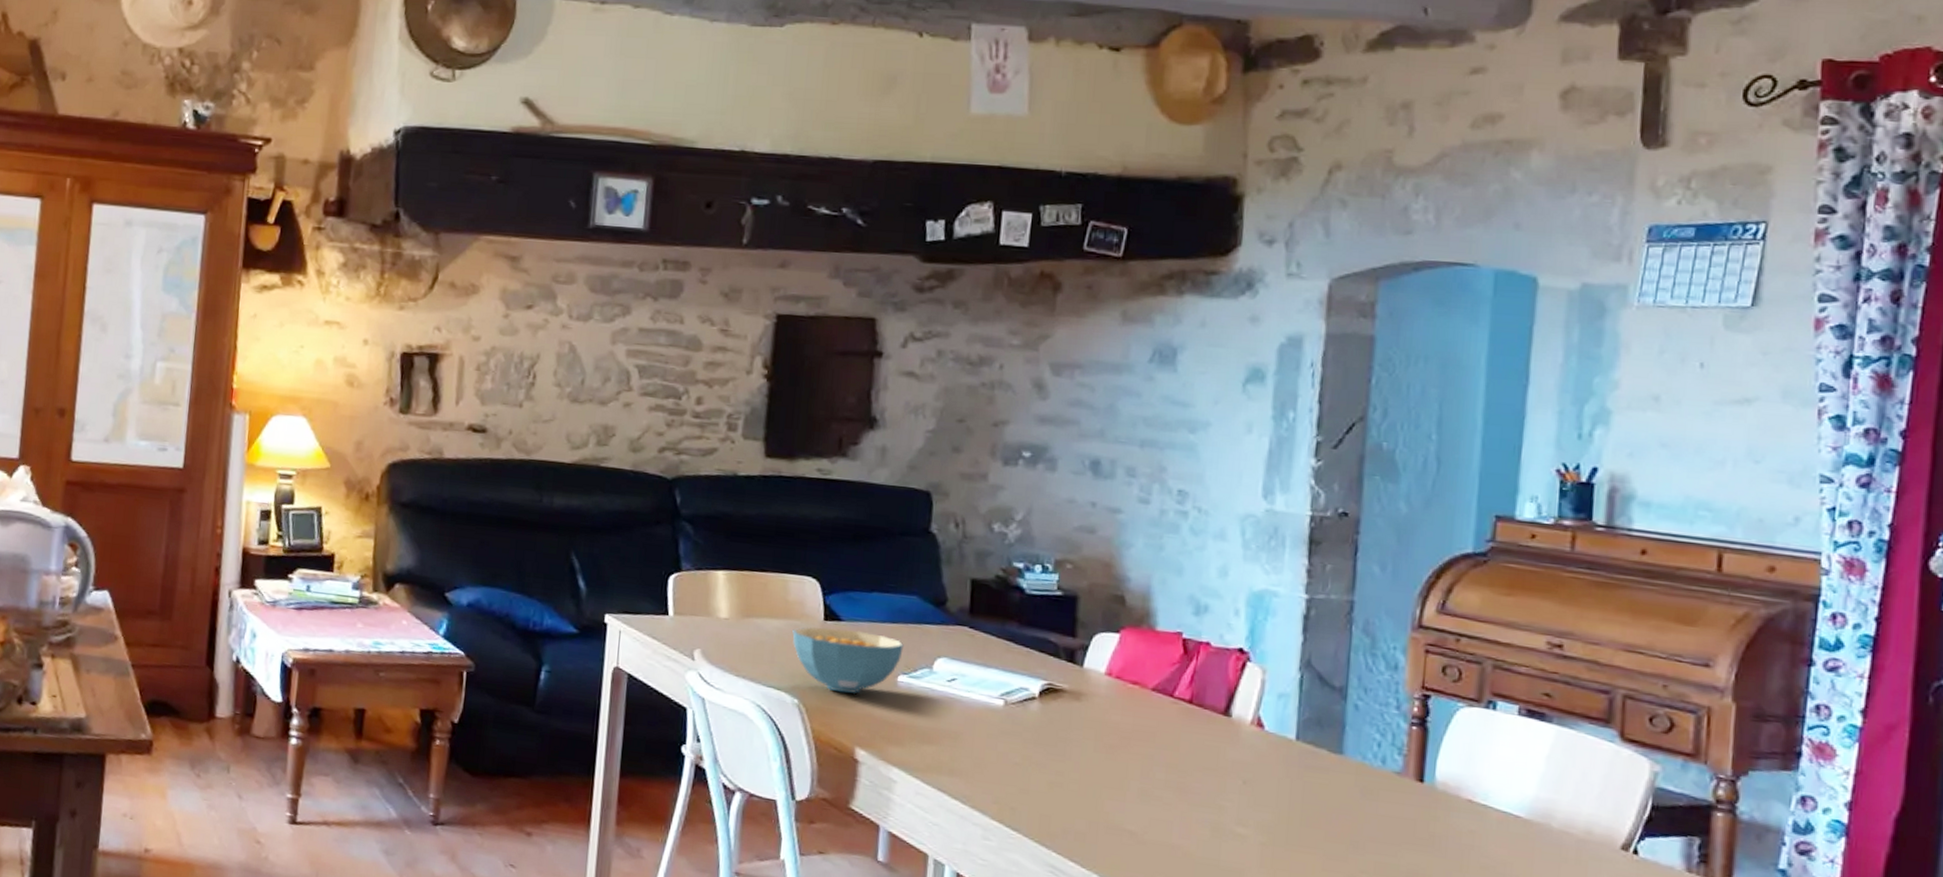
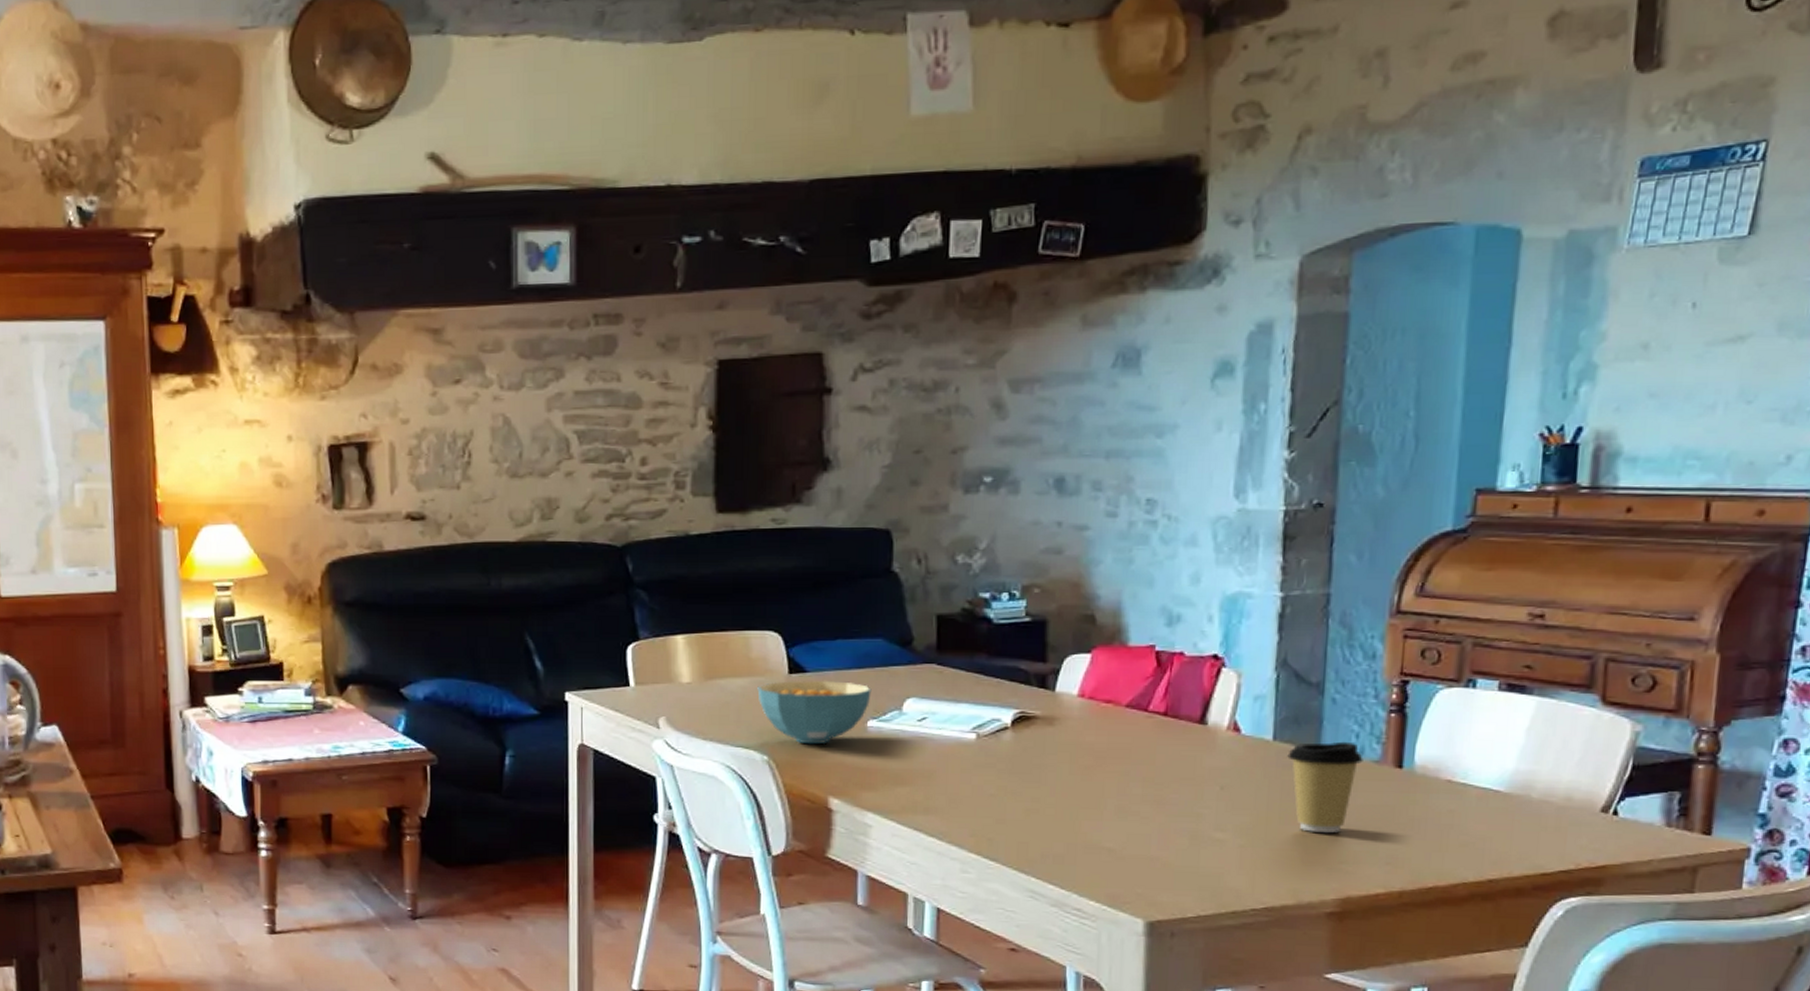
coffee cup: none [1310,746,1385,841] -> present [1287,741,1363,833]

